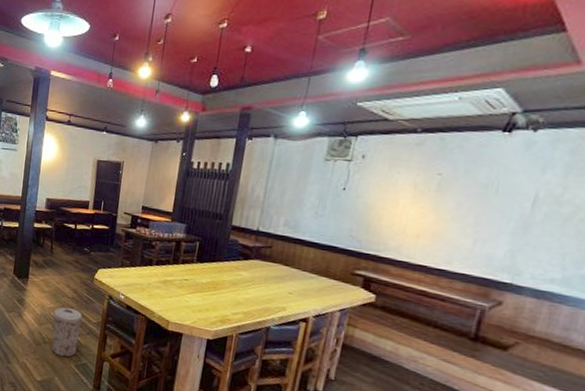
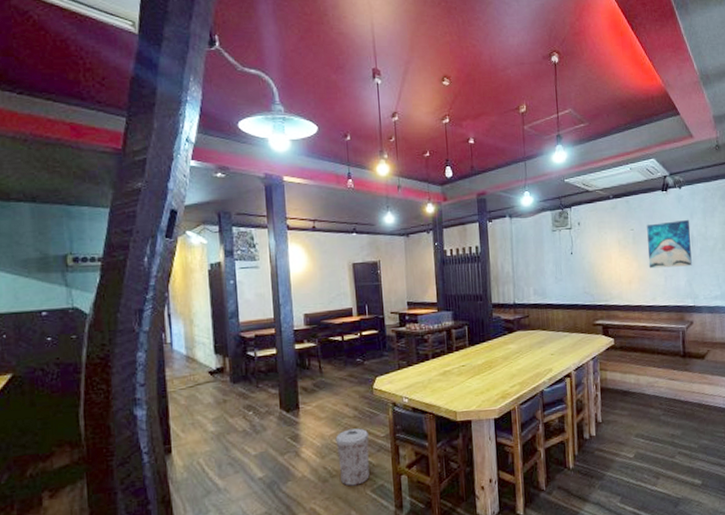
wall art: none [452,171,539,233] -> present [647,219,692,269]

